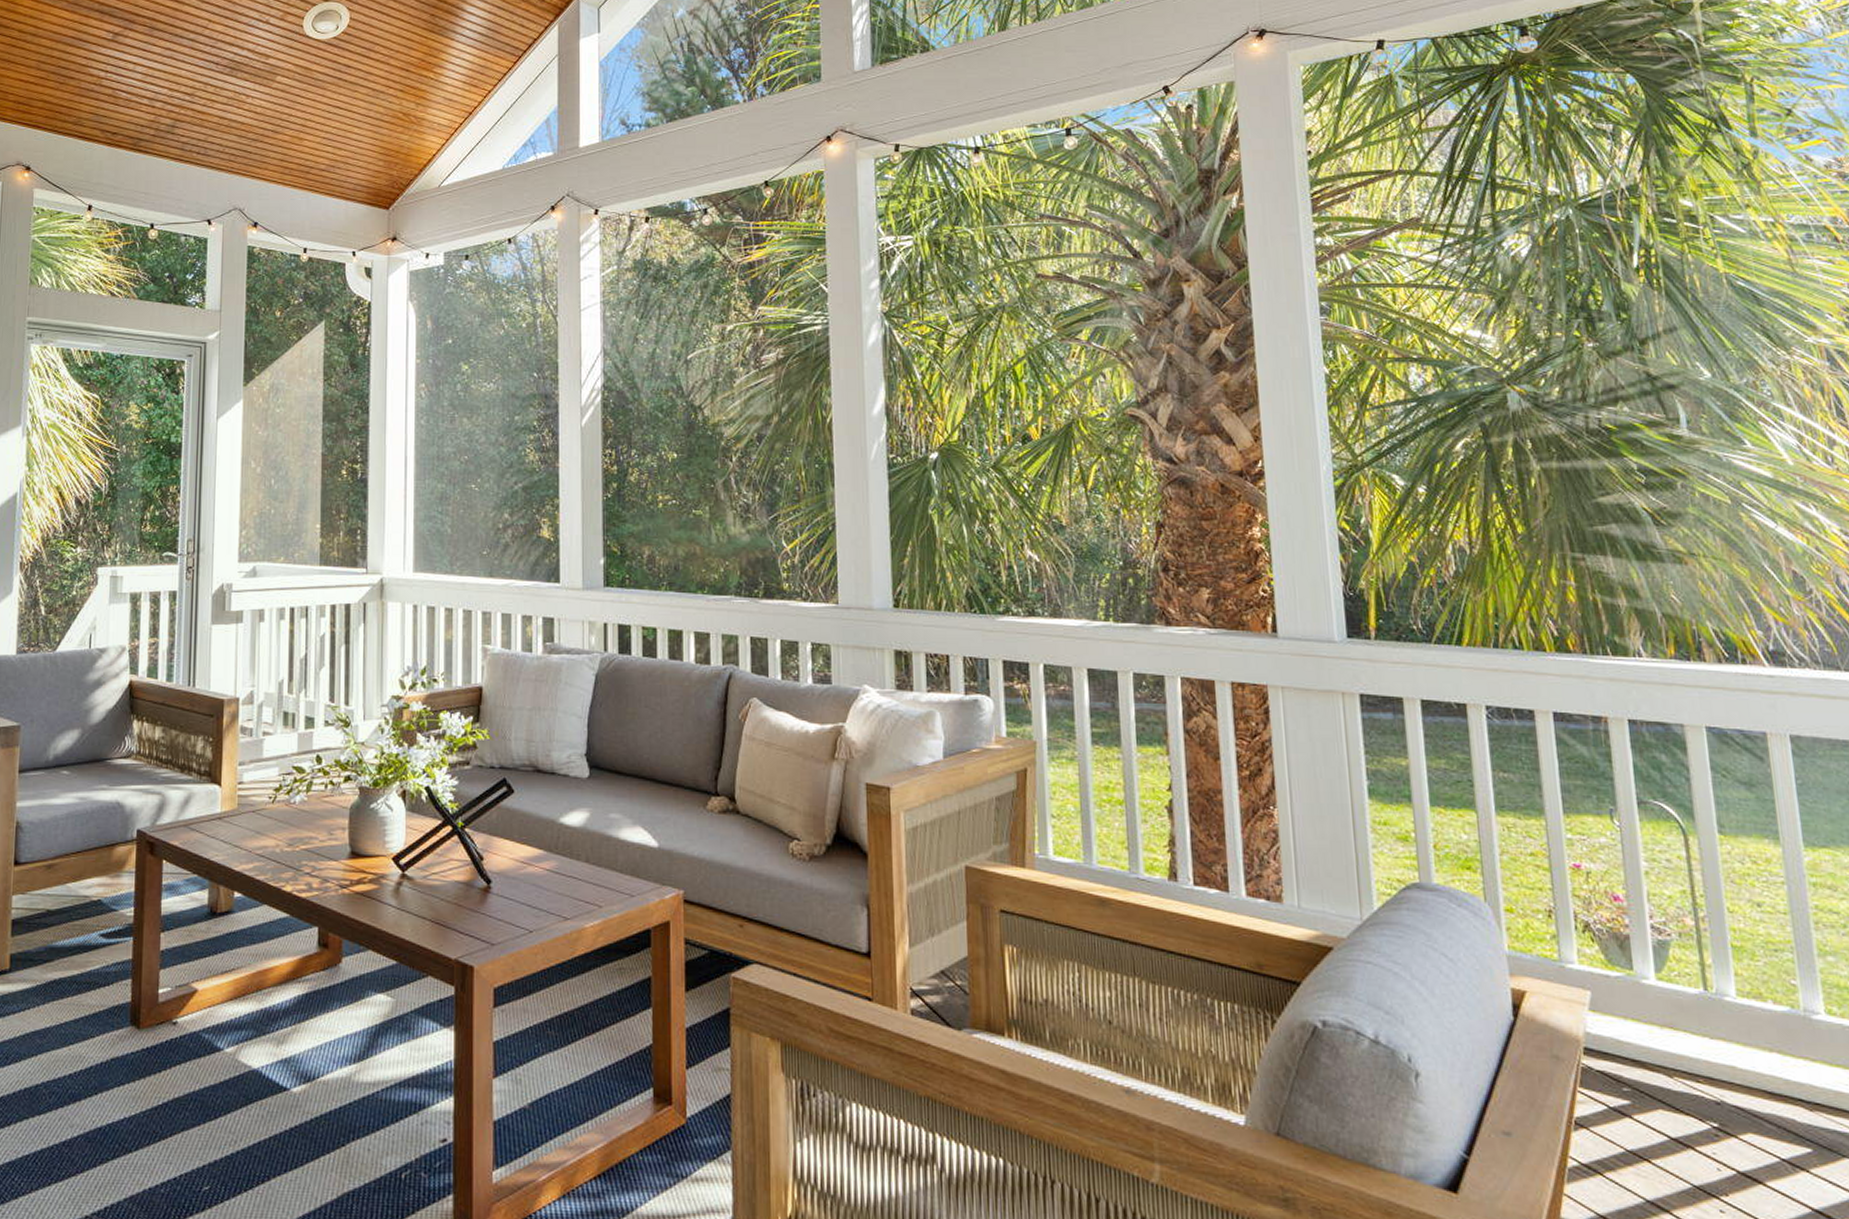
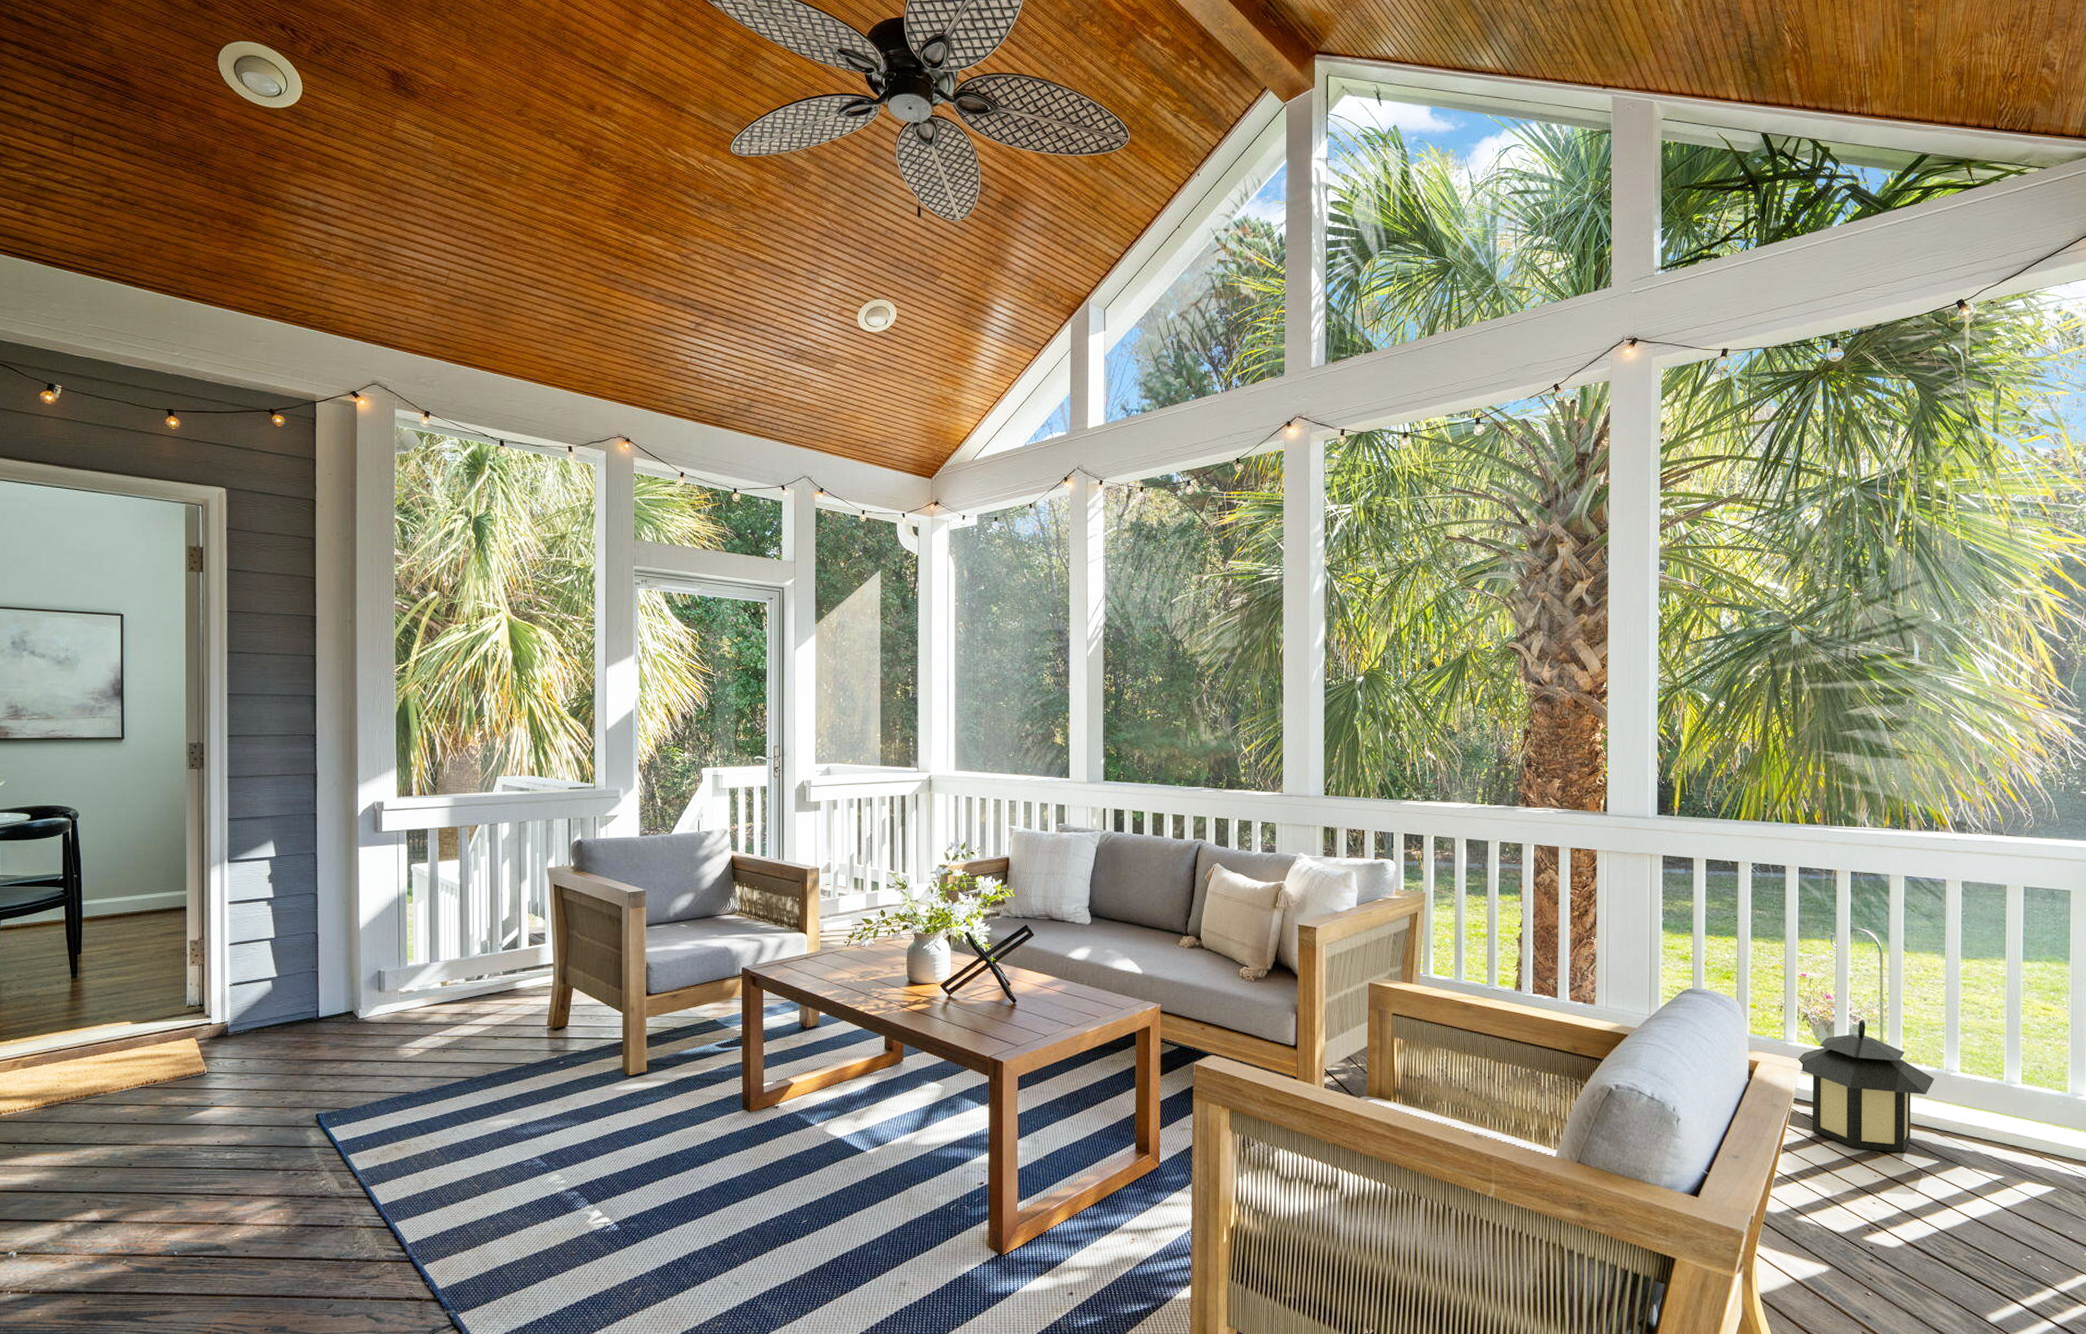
lantern: none [1580,932,1789,1136] -> present [1796,1019,1935,1153]

